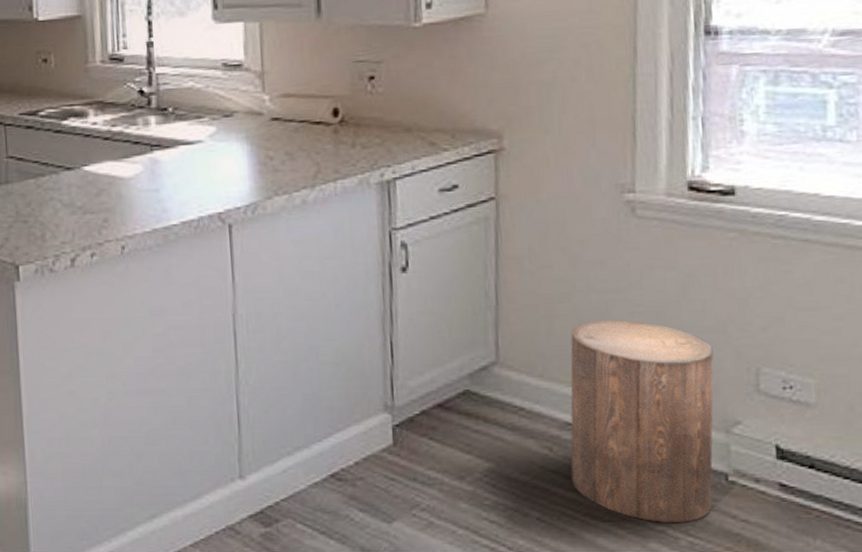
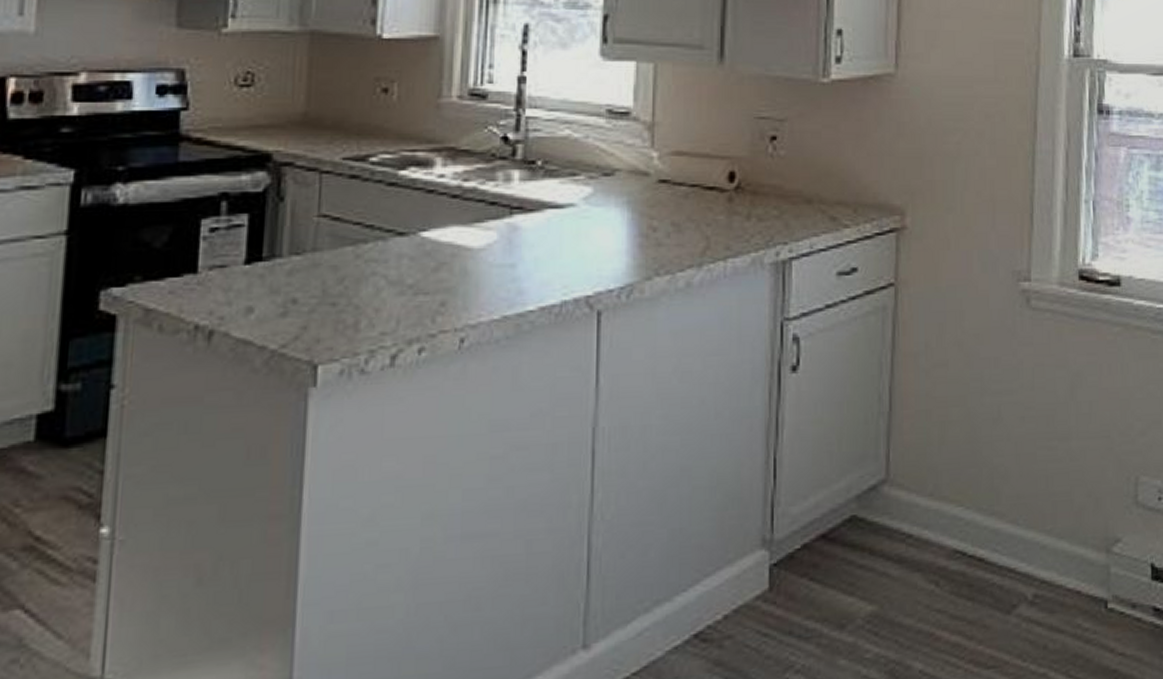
stool: present [570,320,714,523] -> none [956,426,1097,664]

